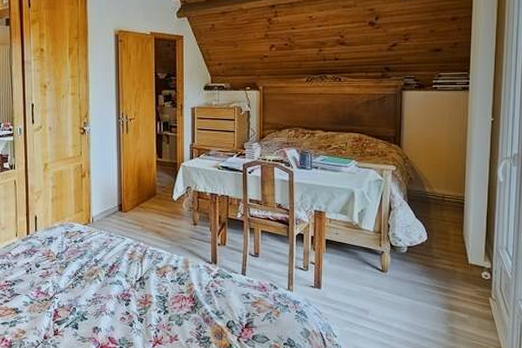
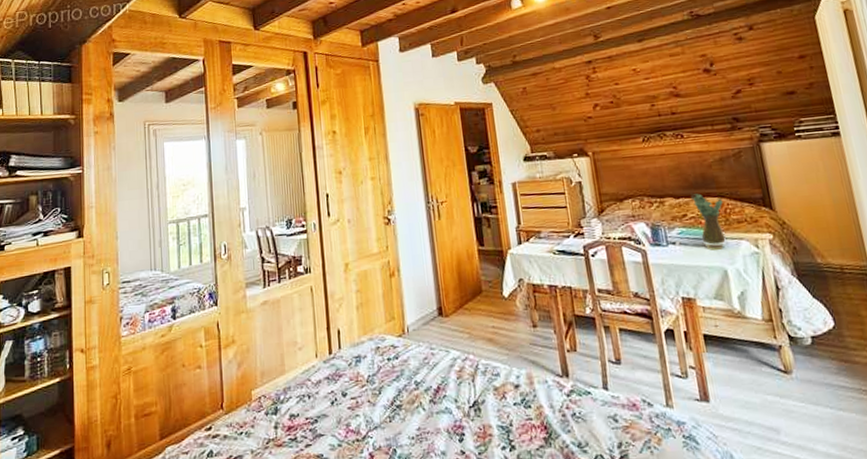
vase: none [337,128,362,177] -> present [690,192,726,251]

